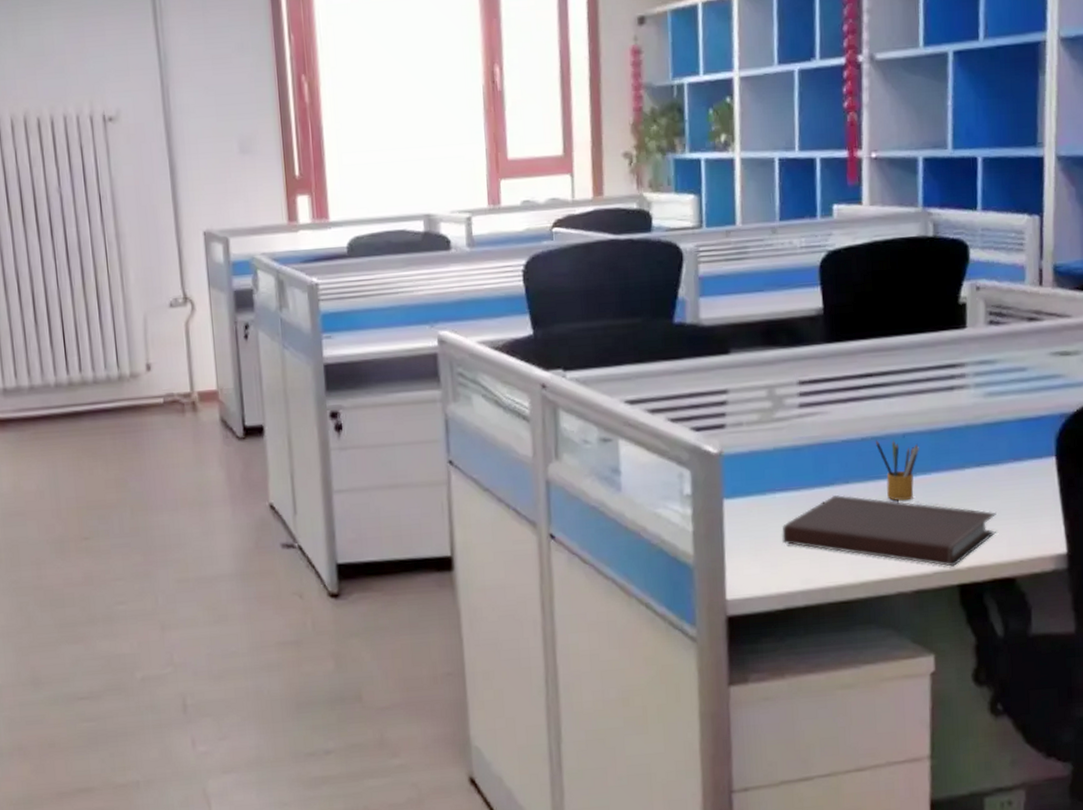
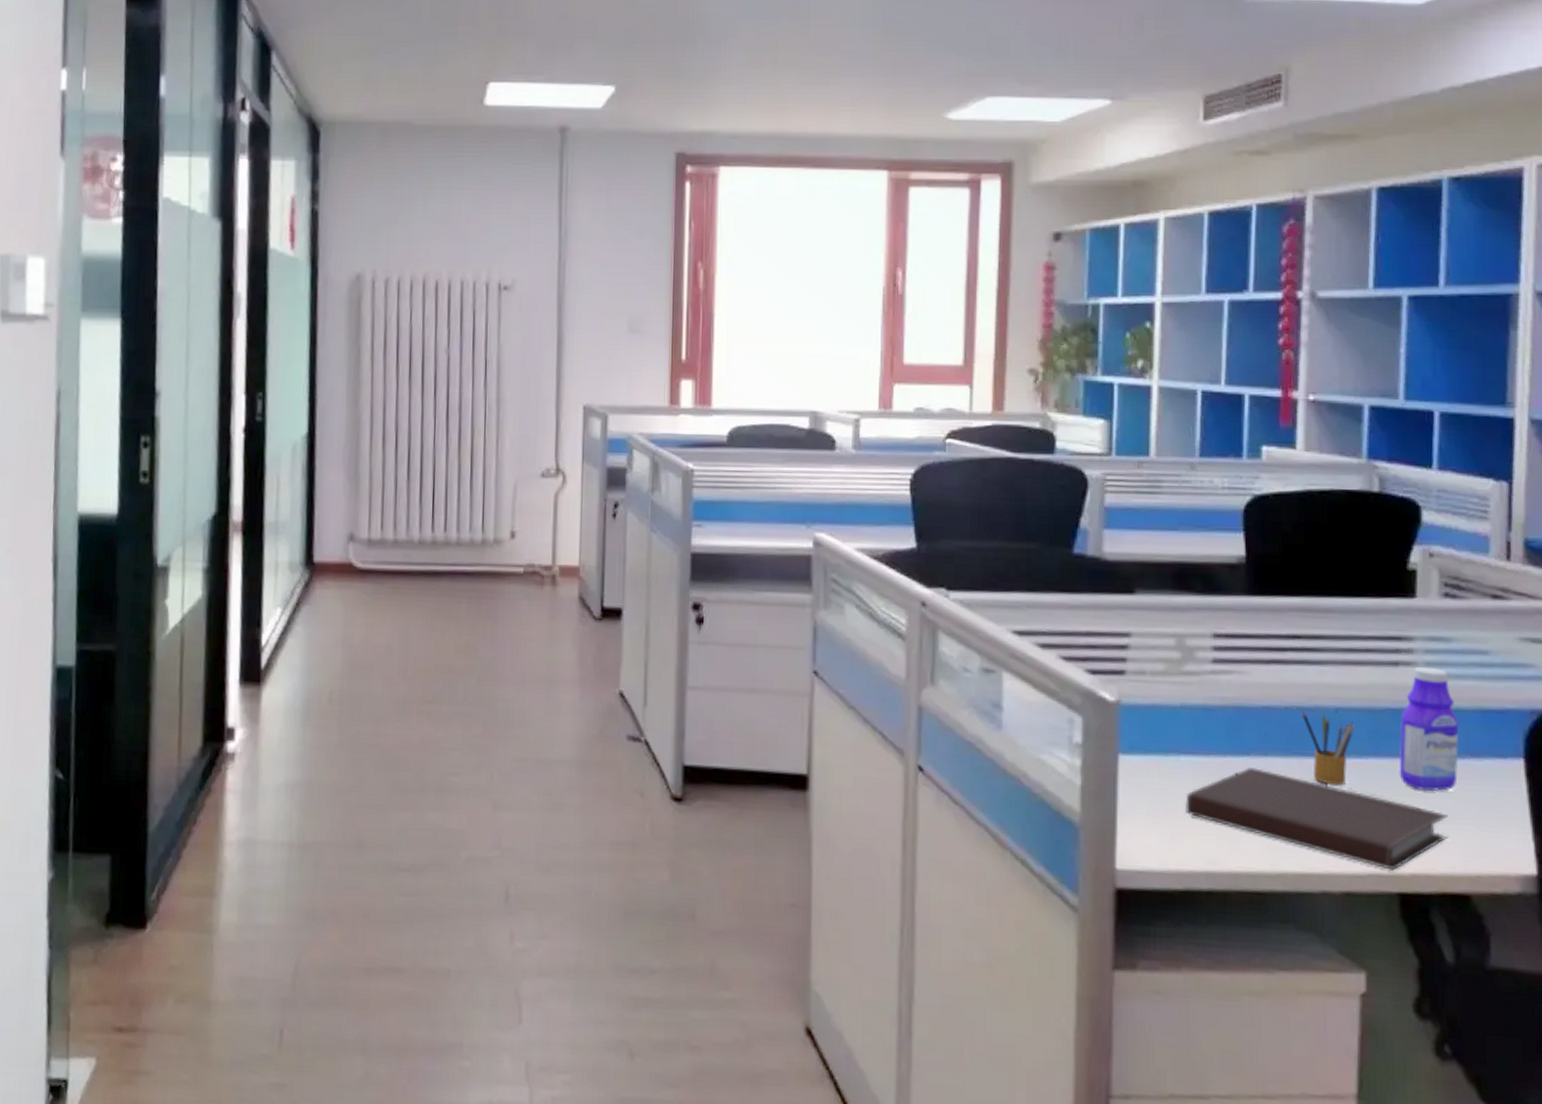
bottle: none [956,388,1004,495] -> present [1399,667,1459,791]

